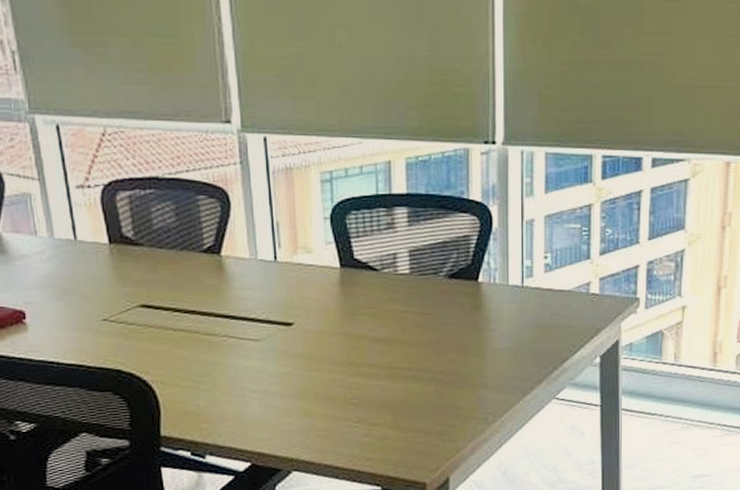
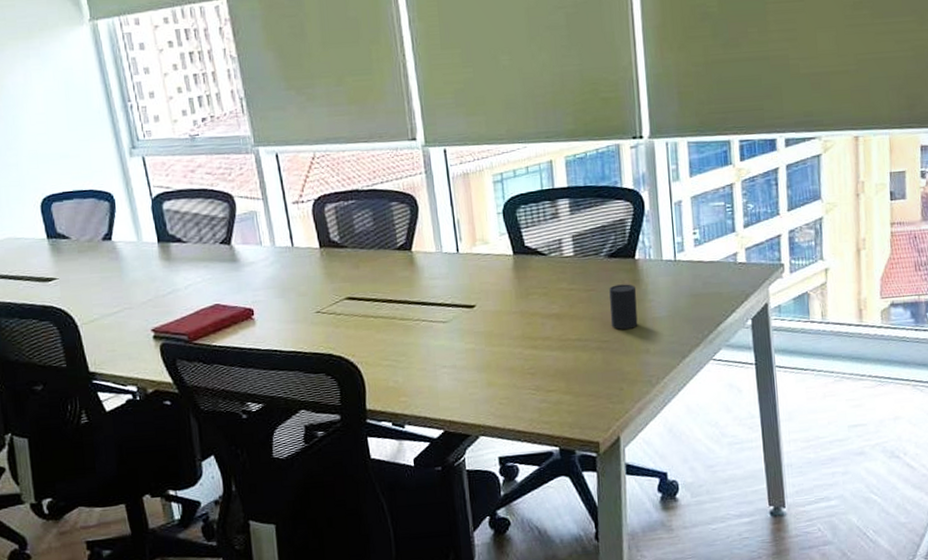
cup: none [446,309,478,360] -> present [609,284,638,330]

